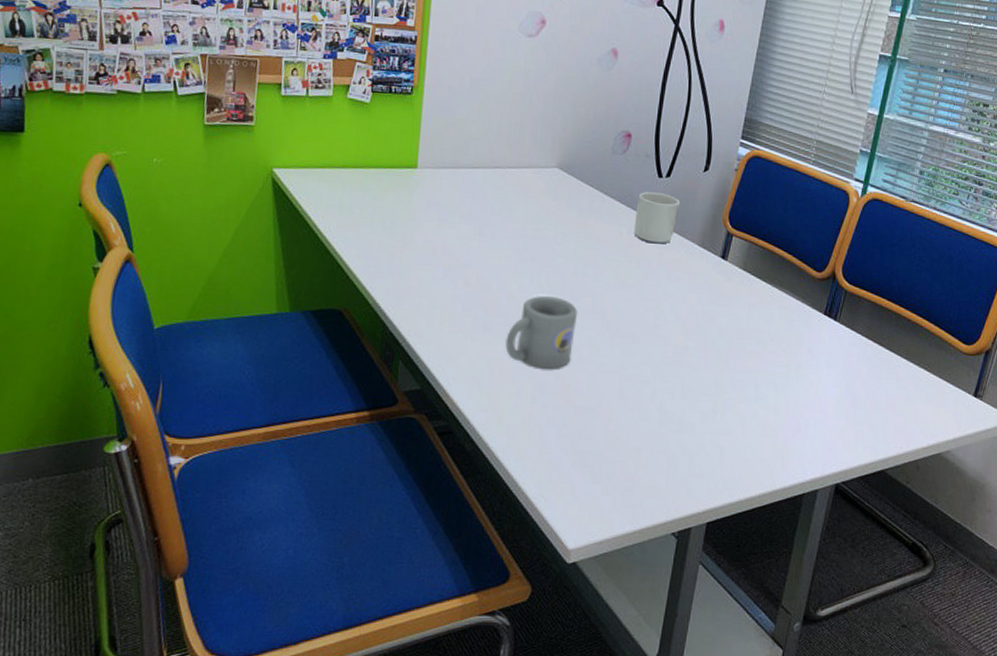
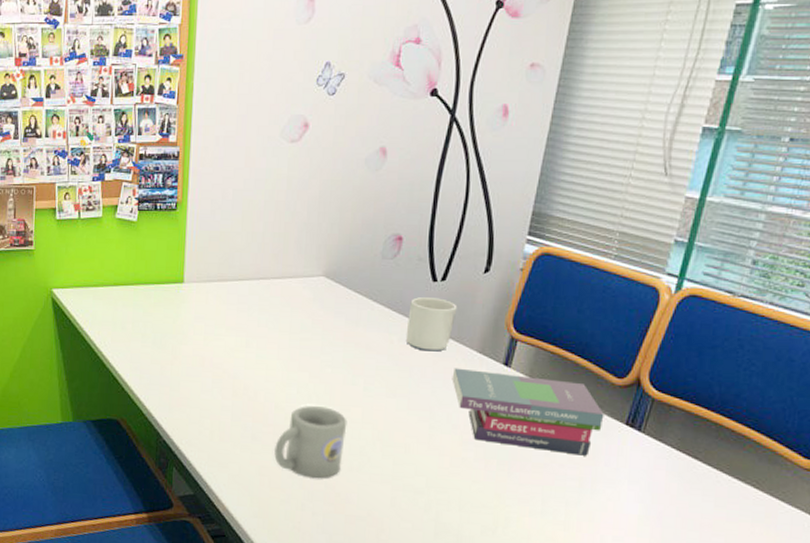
books: none [675,260,806,344] -> present [452,368,604,456]

